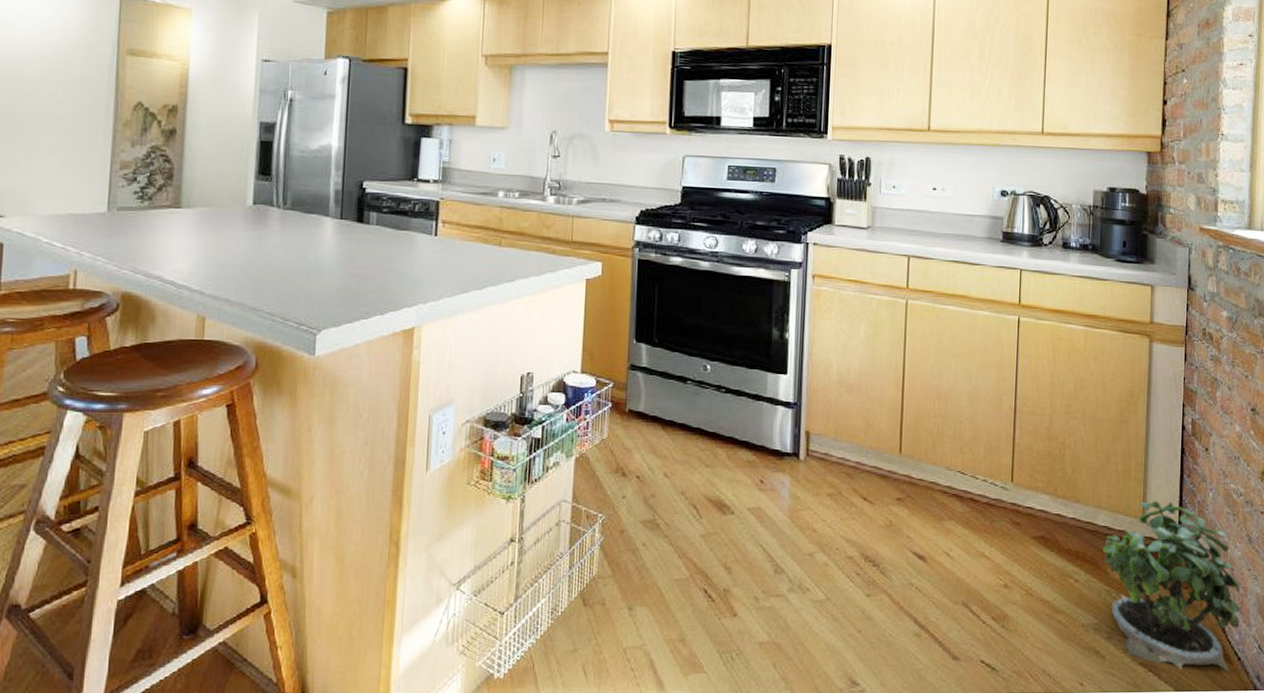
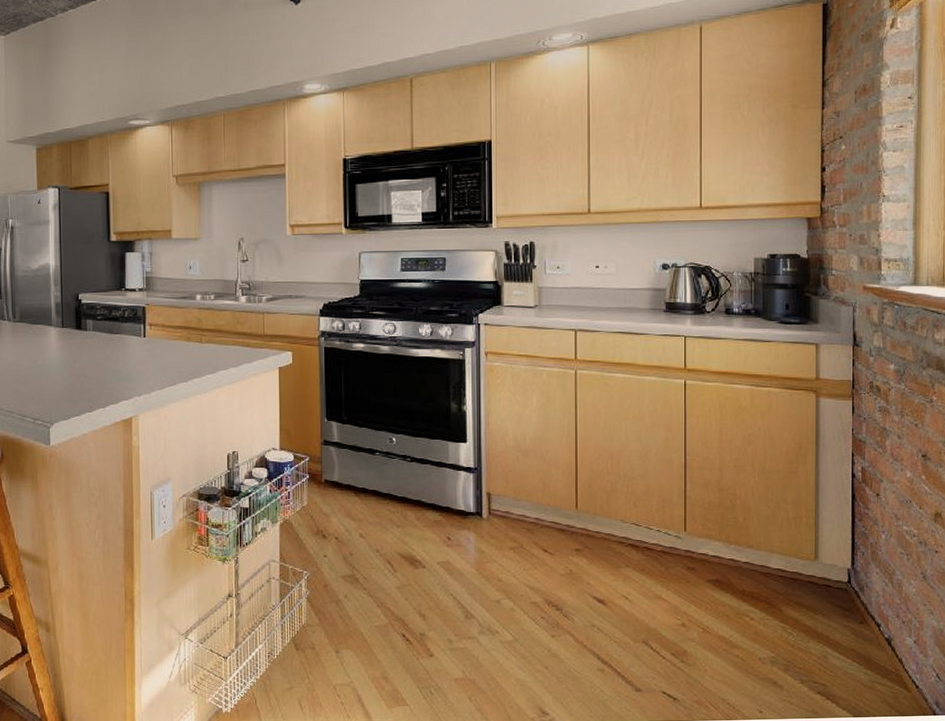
potted plant: present [1103,501,1241,673] -> none [777,544,917,700]

